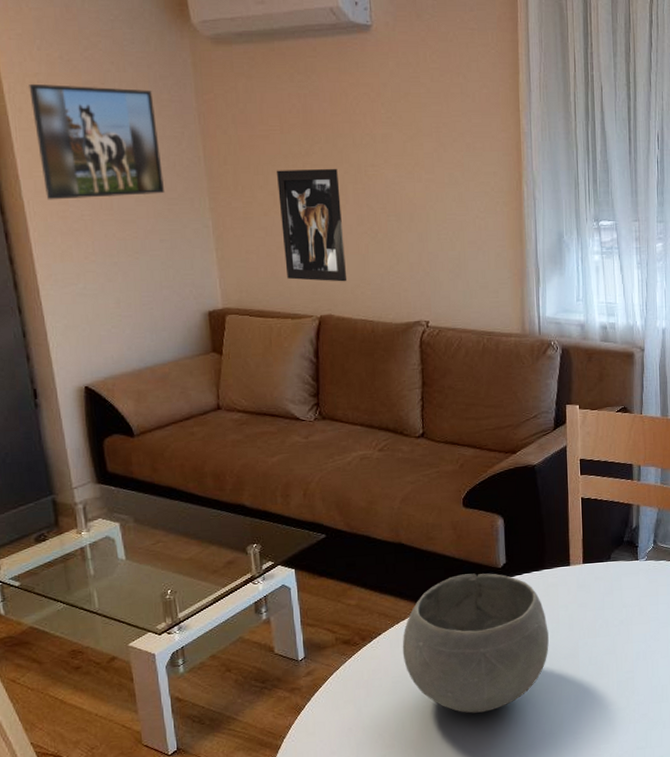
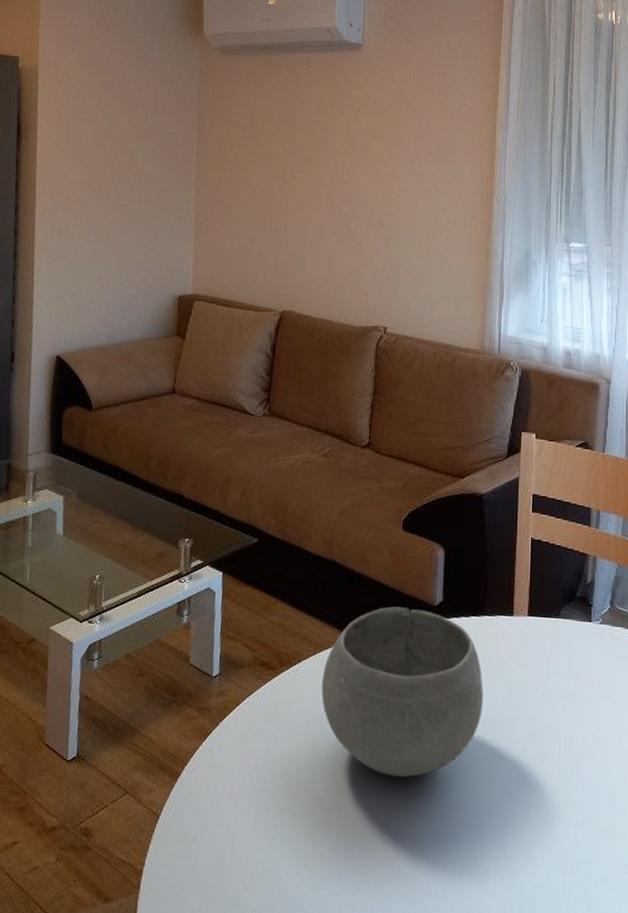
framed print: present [29,83,164,200] -> none [55,79,161,183]
wall art: present [276,168,348,282] -> none [255,169,316,280]

